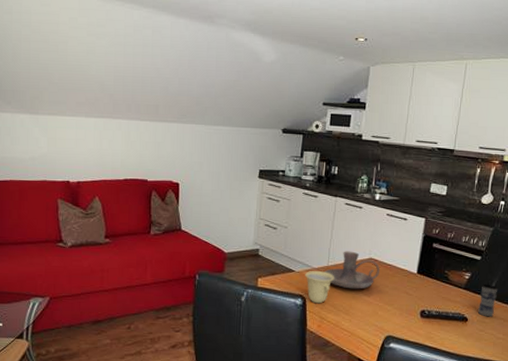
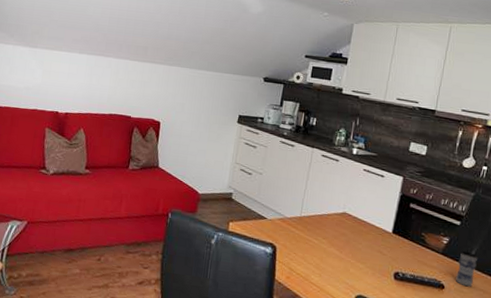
cup: present [305,271,334,304] -> none [276,220,306,255]
candle holder: present [324,251,380,290] -> none [296,203,354,244]

